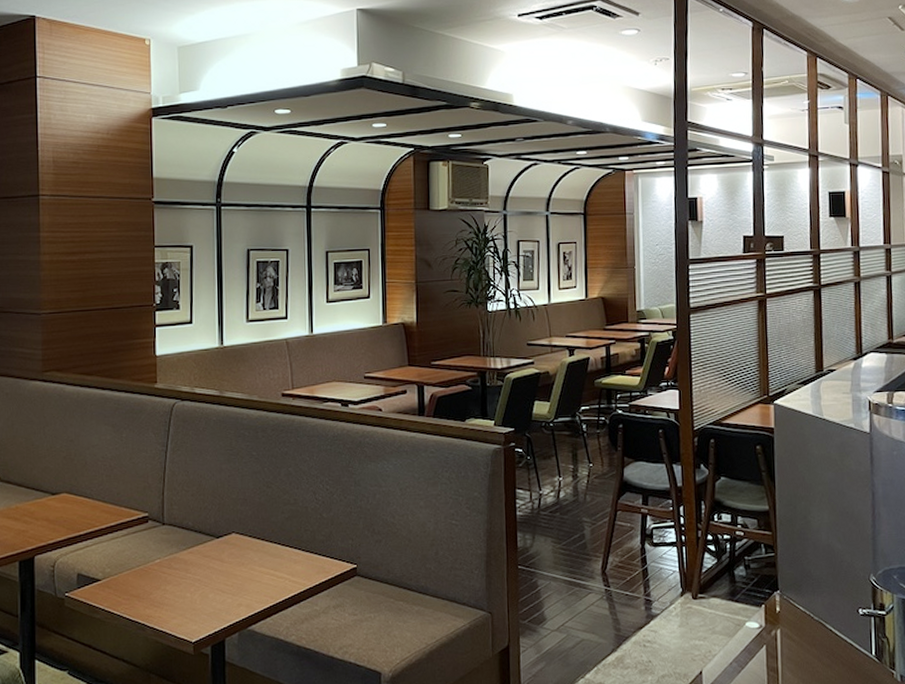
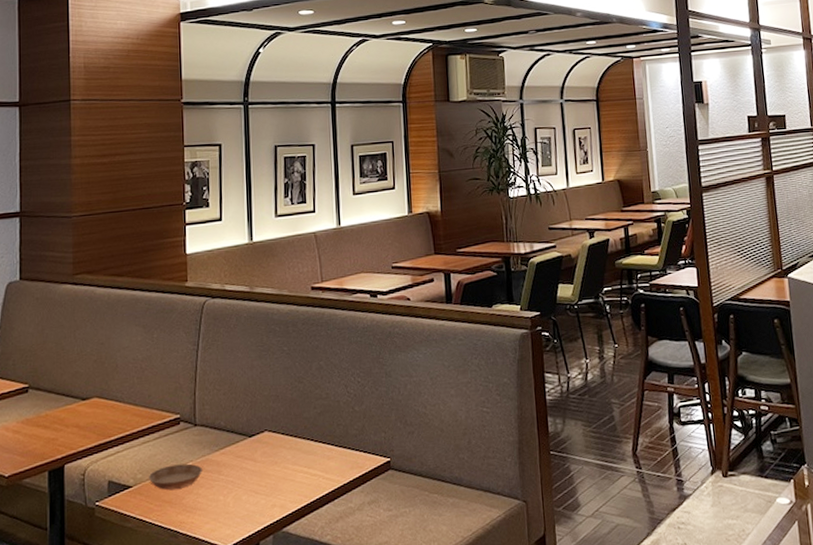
saucer: none [116,560,170,585] -> present [148,463,202,490]

